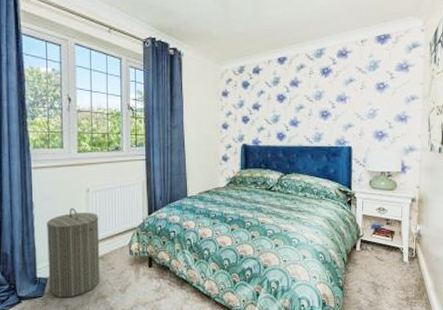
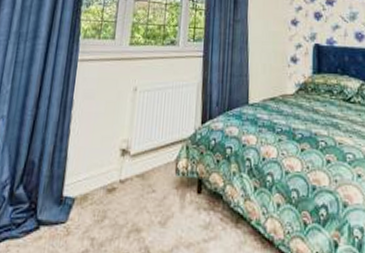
laundry hamper: present [47,208,100,298] -> none [74,110,144,228]

